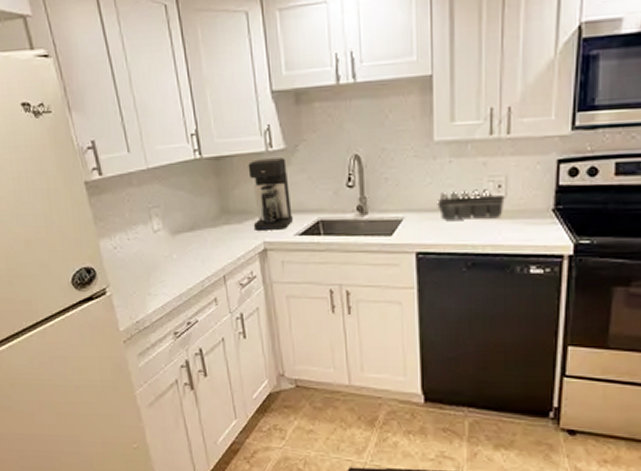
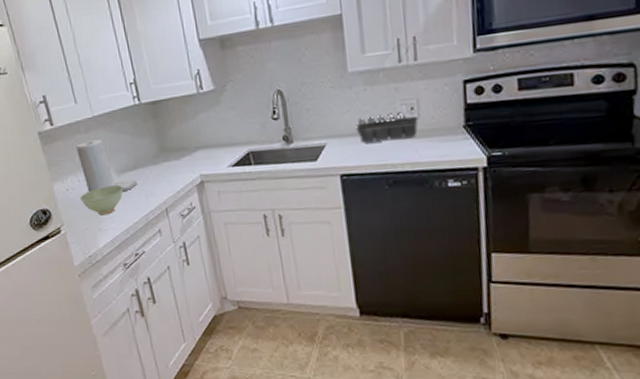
paper towel: none [126,195,194,255] -> present [75,139,138,192]
bowl: none [128,245,178,279] -> present [79,184,124,216]
coffee maker: present [248,158,293,230] -> none [182,98,226,165]

